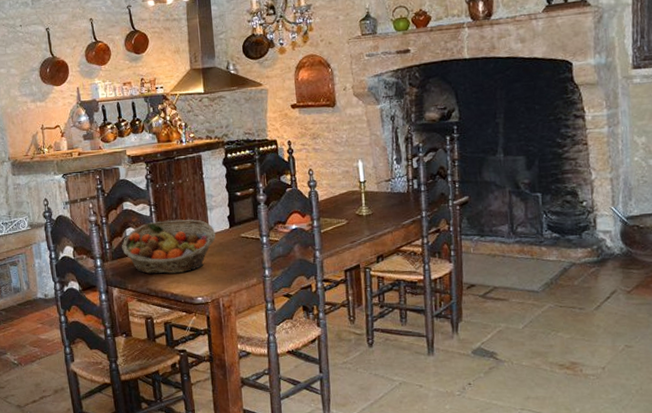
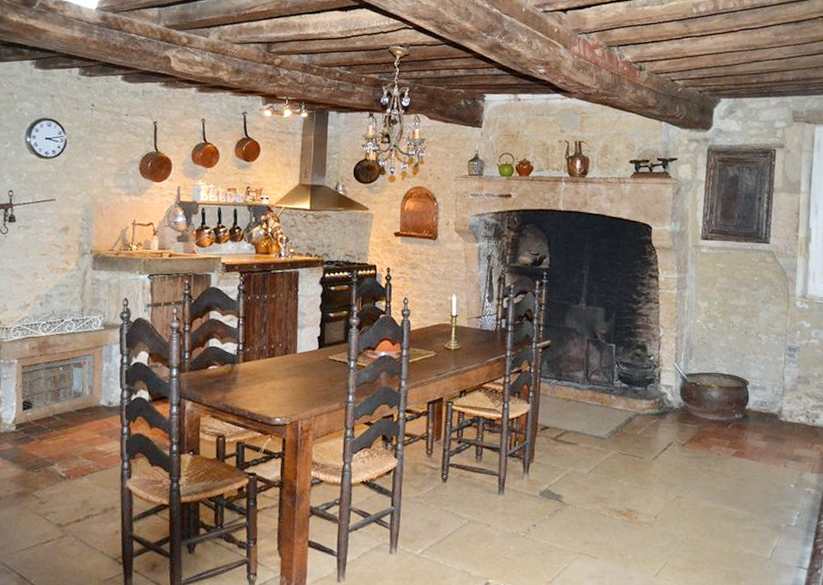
fruit basket: present [121,219,216,275] -> none [201,334,303,391]

